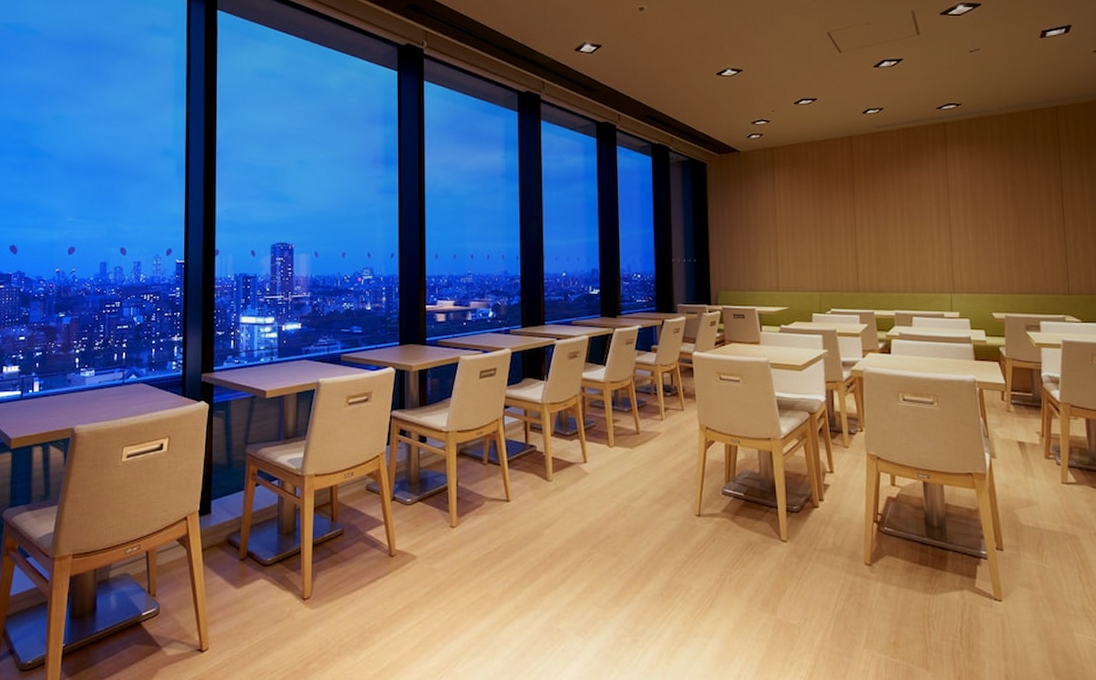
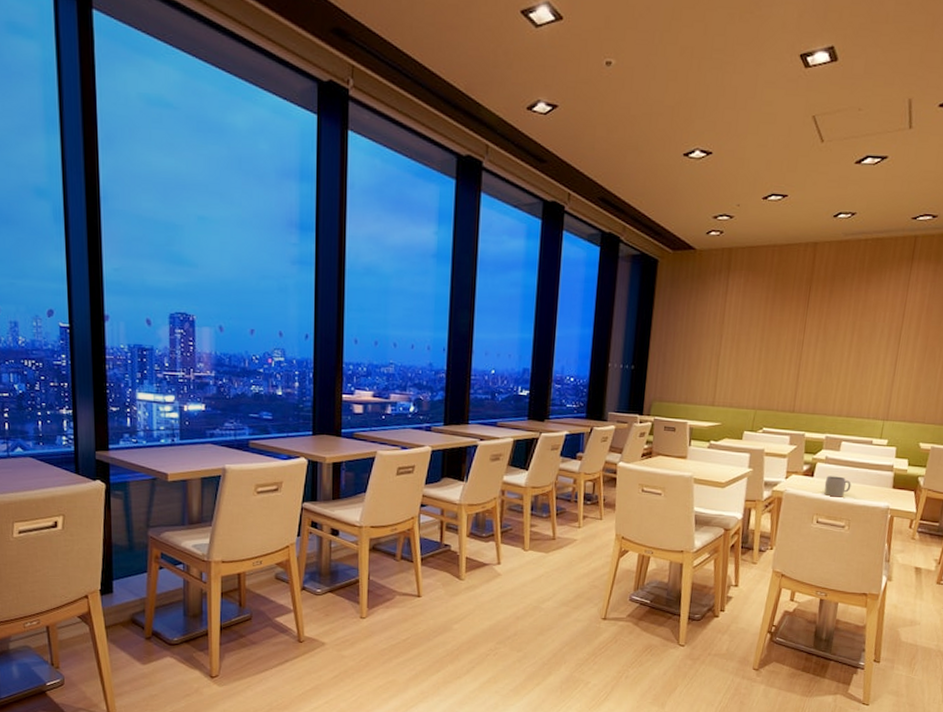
mug: none [903,352,932,373] -> present [824,476,851,497]

